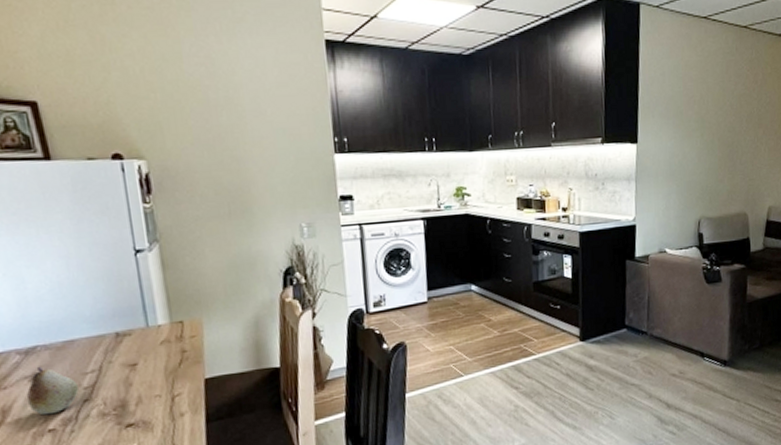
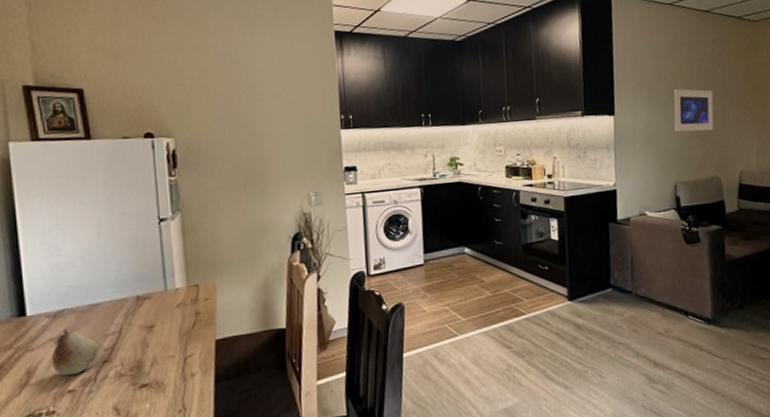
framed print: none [701,115,746,163] -> present [673,89,714,132]

